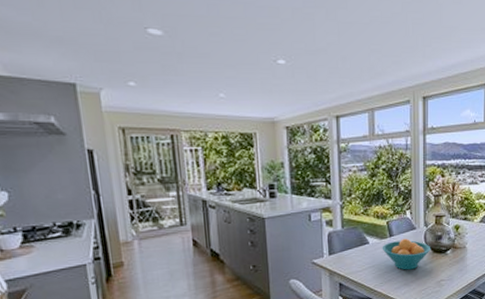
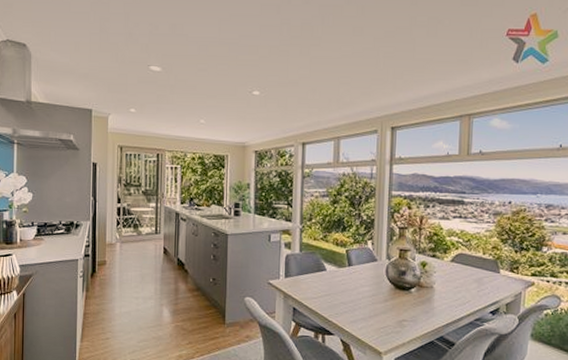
fruit bowl: present [382,238,431,270] -> none [339,269,393,304]

